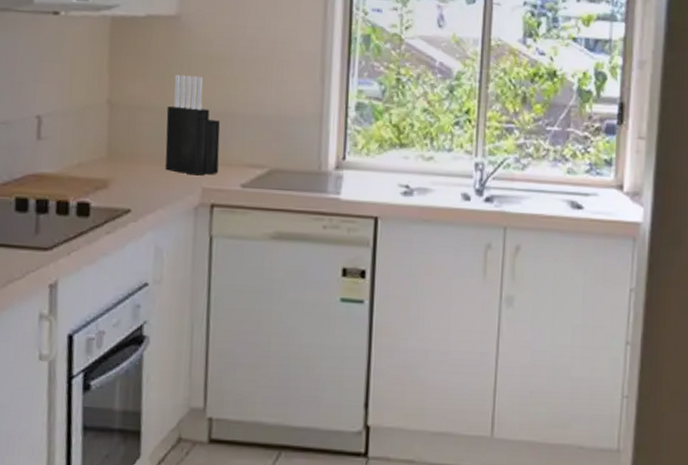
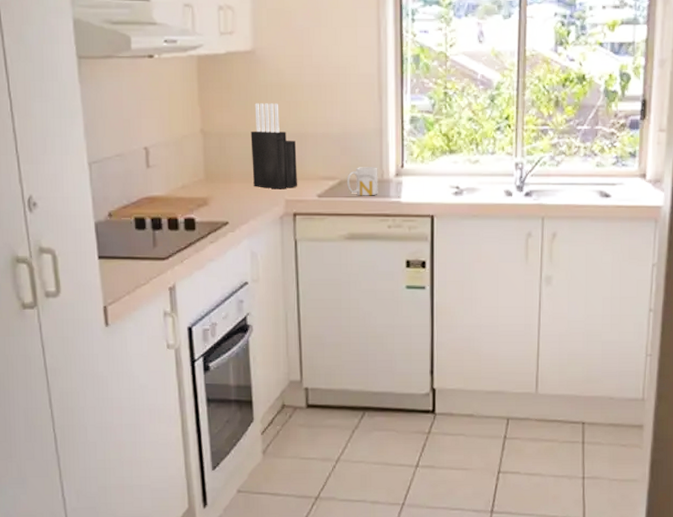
mug: none [276,155,315,190] -> present [346,167,378,196]

